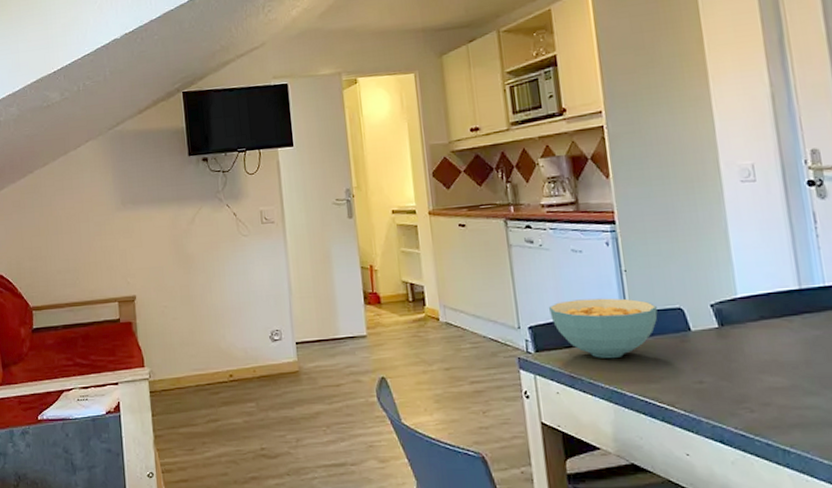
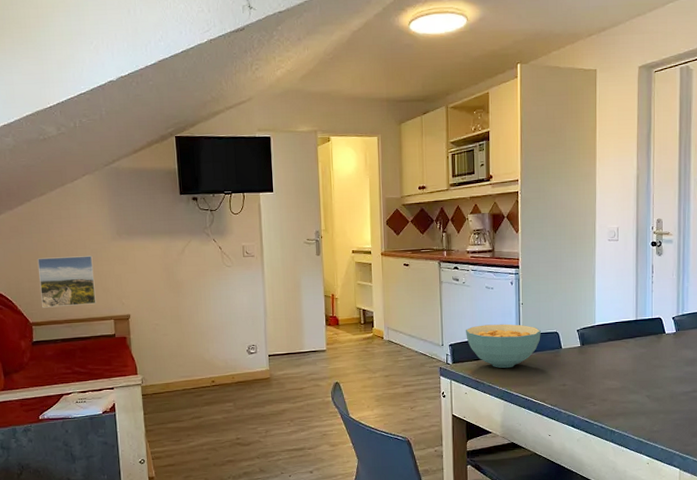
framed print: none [38,229,100,290] -> present [37,256,96,308]

